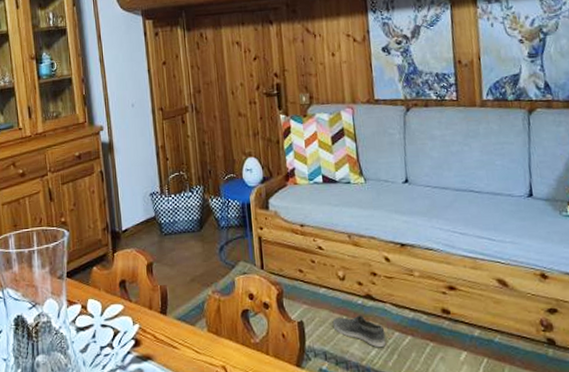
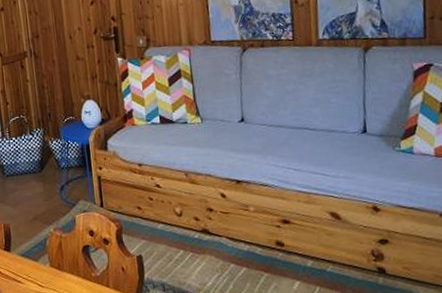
shoe: present [332,315,386,348] -> none [170,248,222,279]

